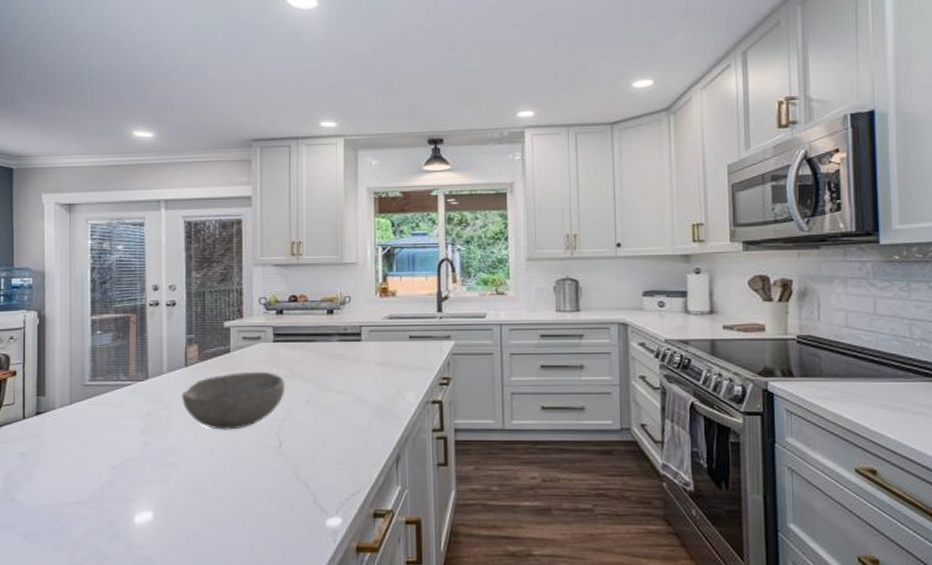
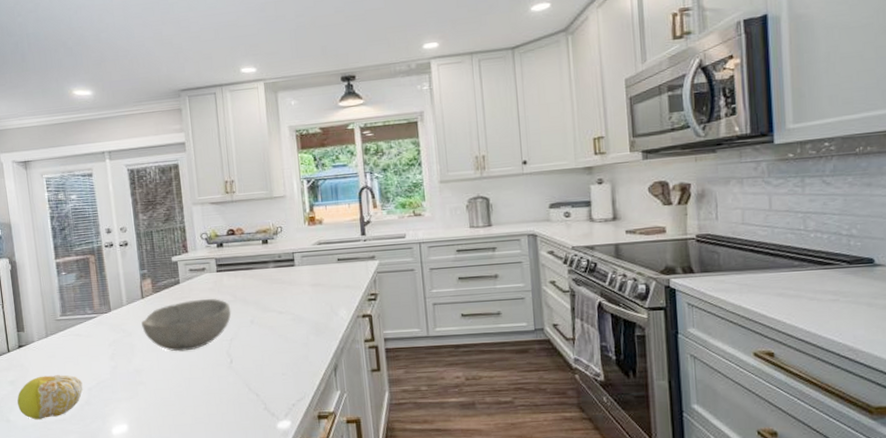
fruit: none [26,449,106,501] -> present [17,375,83,420]

